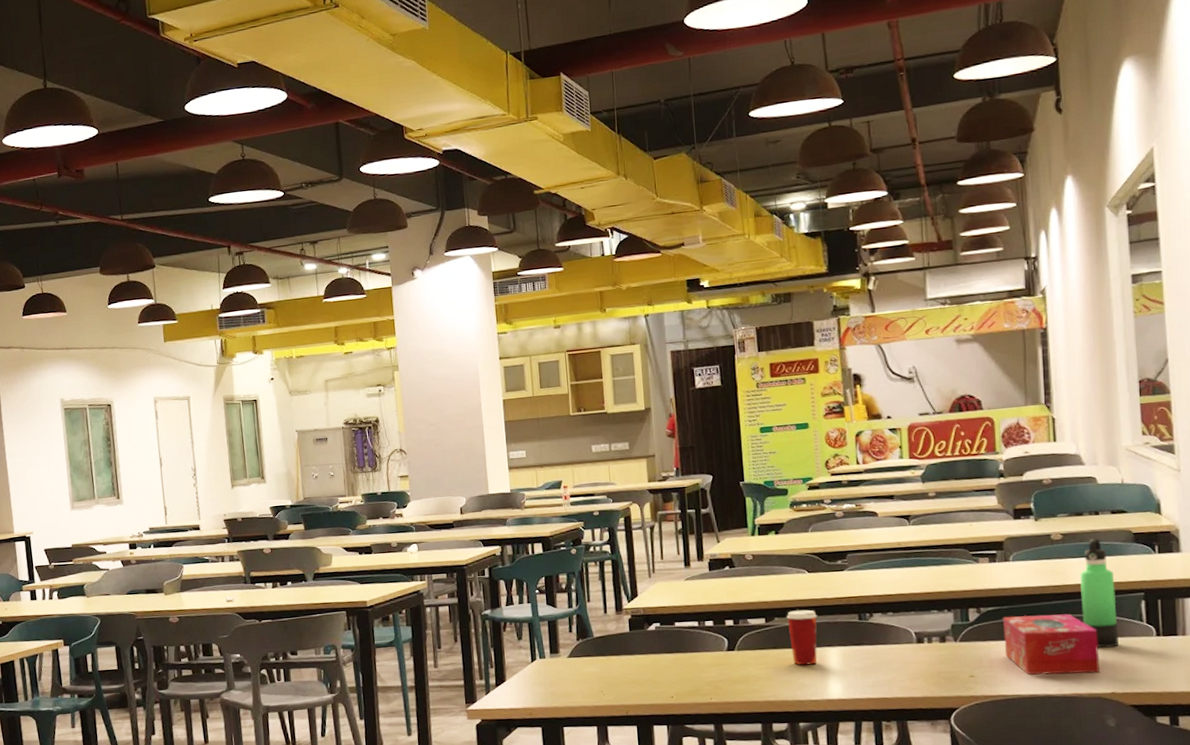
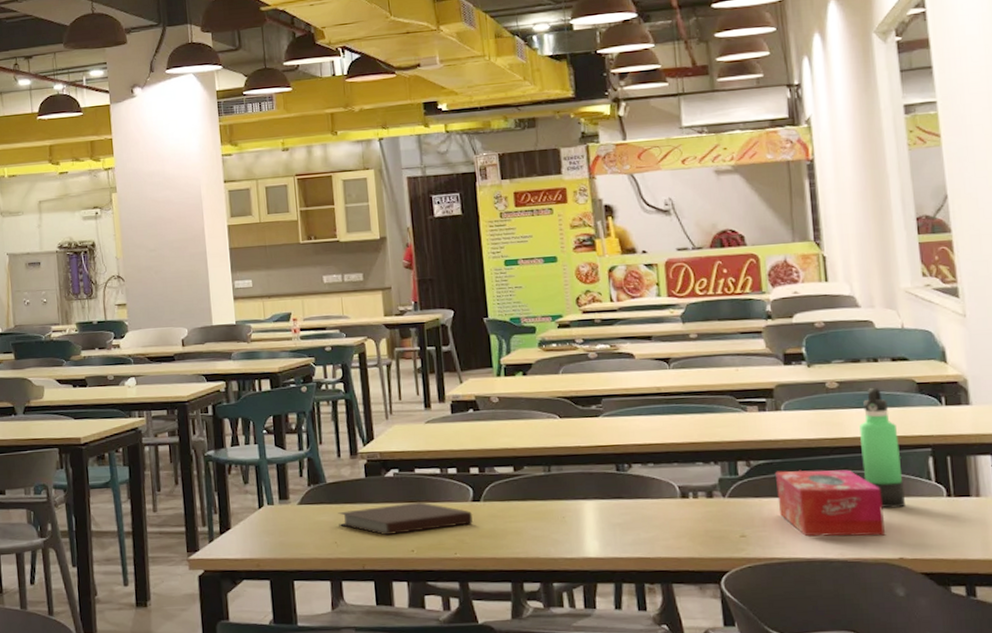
notebook: none [604,652,728,683] -> present [338,502,473,535]
paper cup: present [786,609,817,666] -> none [536,458,572,520]

